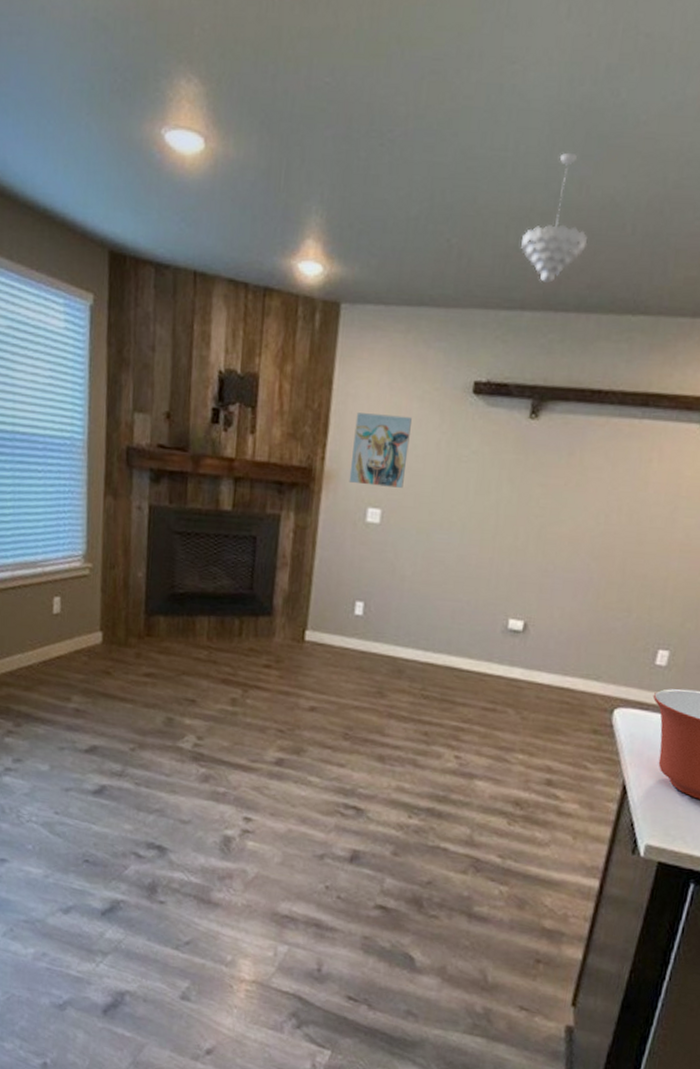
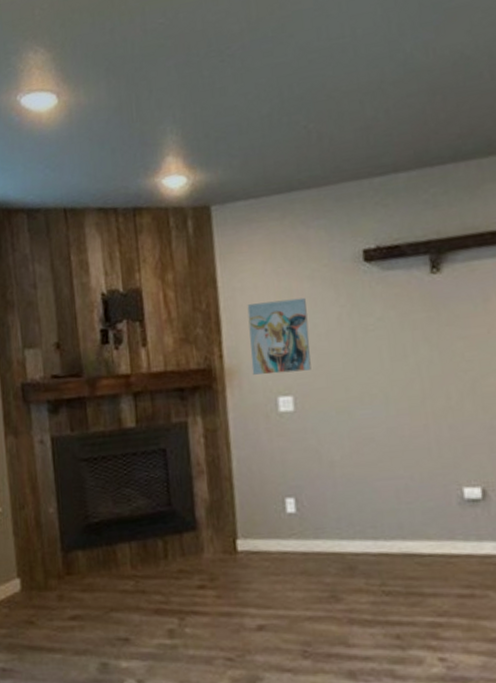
pendant light: present [521,152,588,284] -> none [379,23,448,144]

